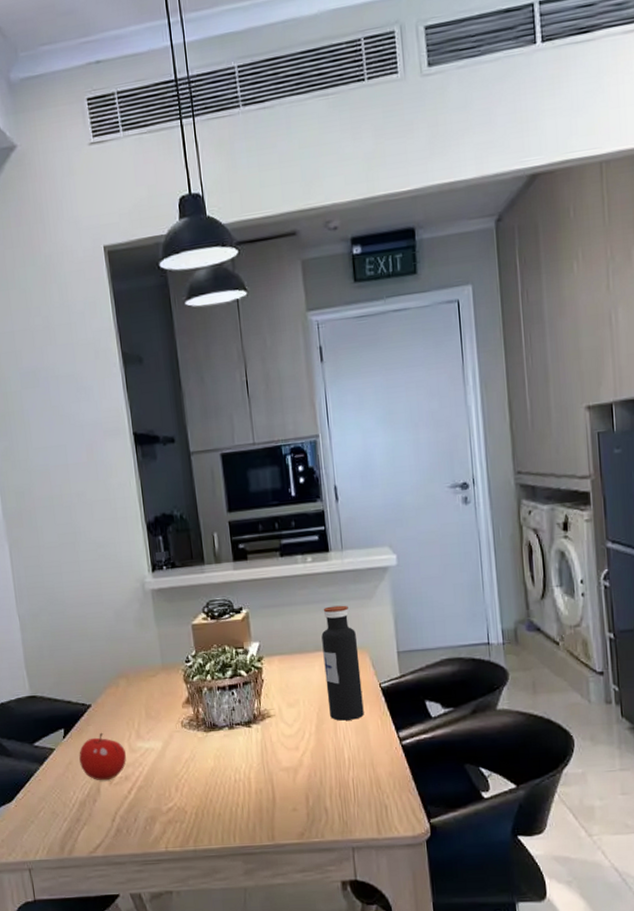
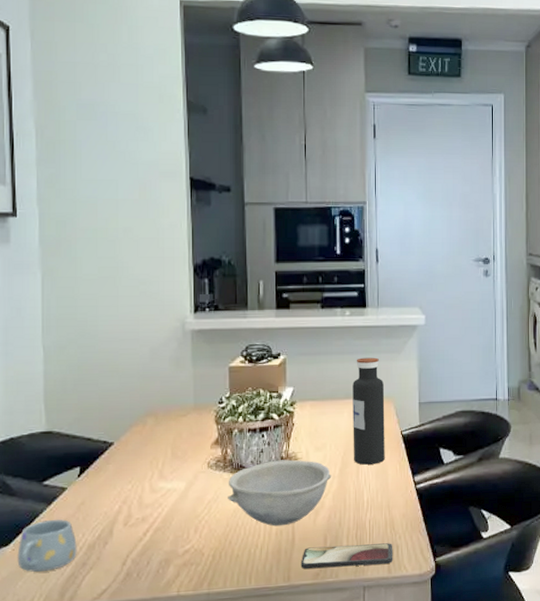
mug: none [19,778,71,827] -> present [17,519,77,573]
fruit: present [79,732,126,781] -> none [94,471,145,522]
bowl: none [202,717,308,785] -> present [228,459,332,527]
smartphone: none [283,803,383,829] -> present [300,543,393,569]

